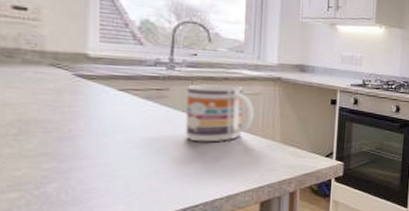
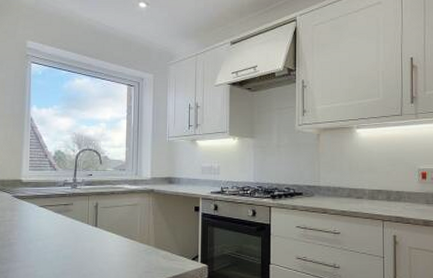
mug: present [185,84,255,142] -> none [83,198,134,247]

